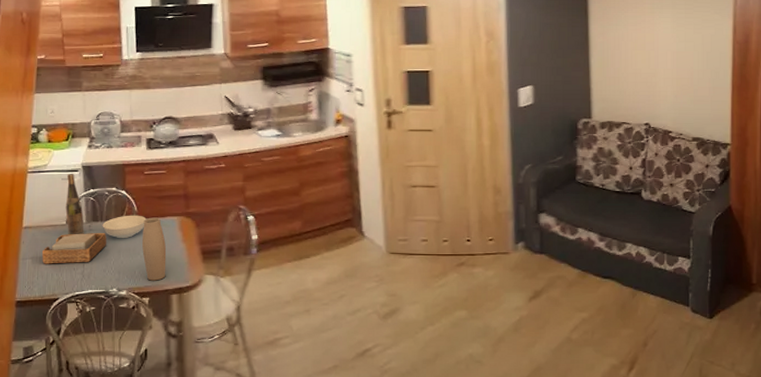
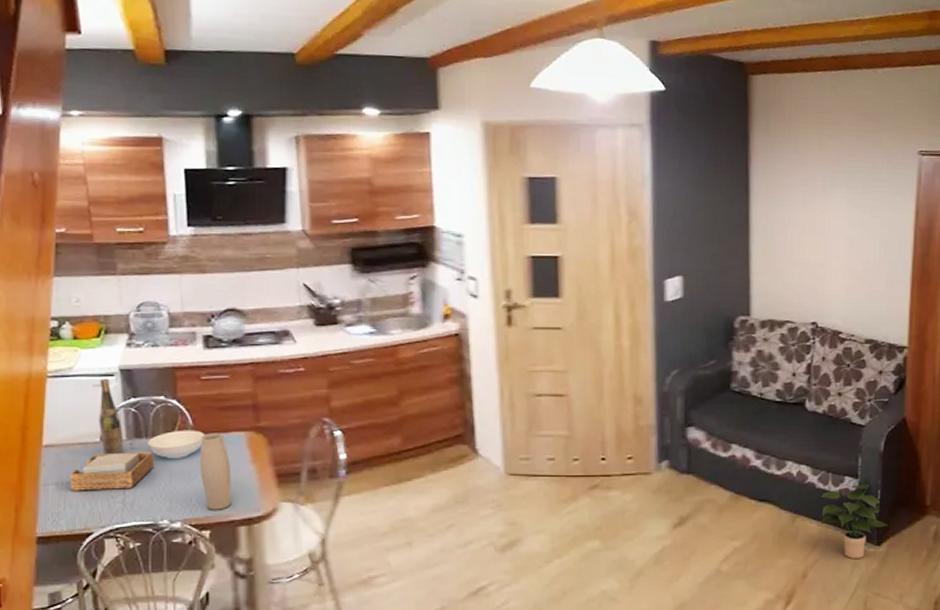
potted plant: none [657,263,719,331] -> present [820,483,888,560]

